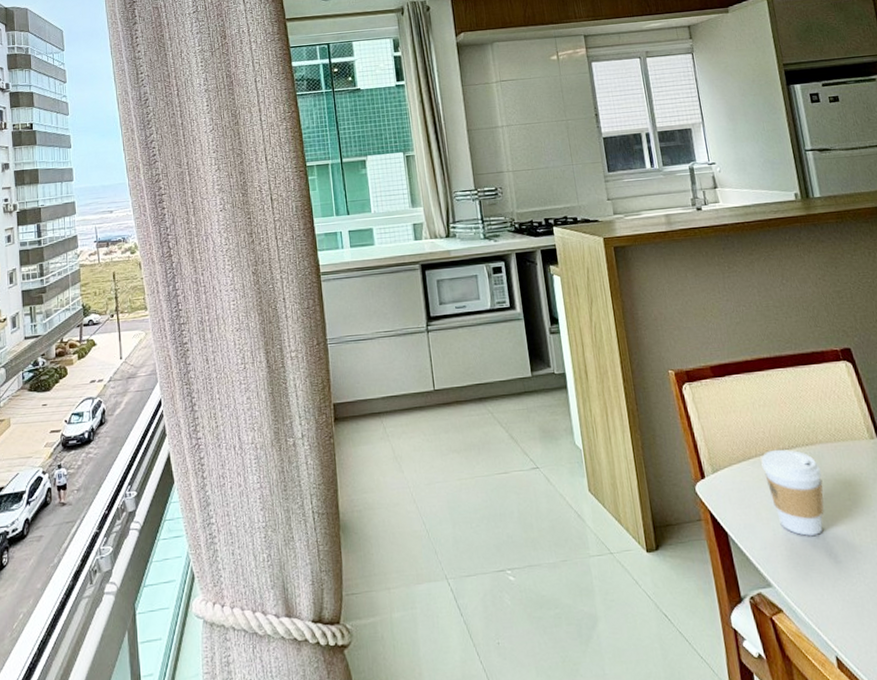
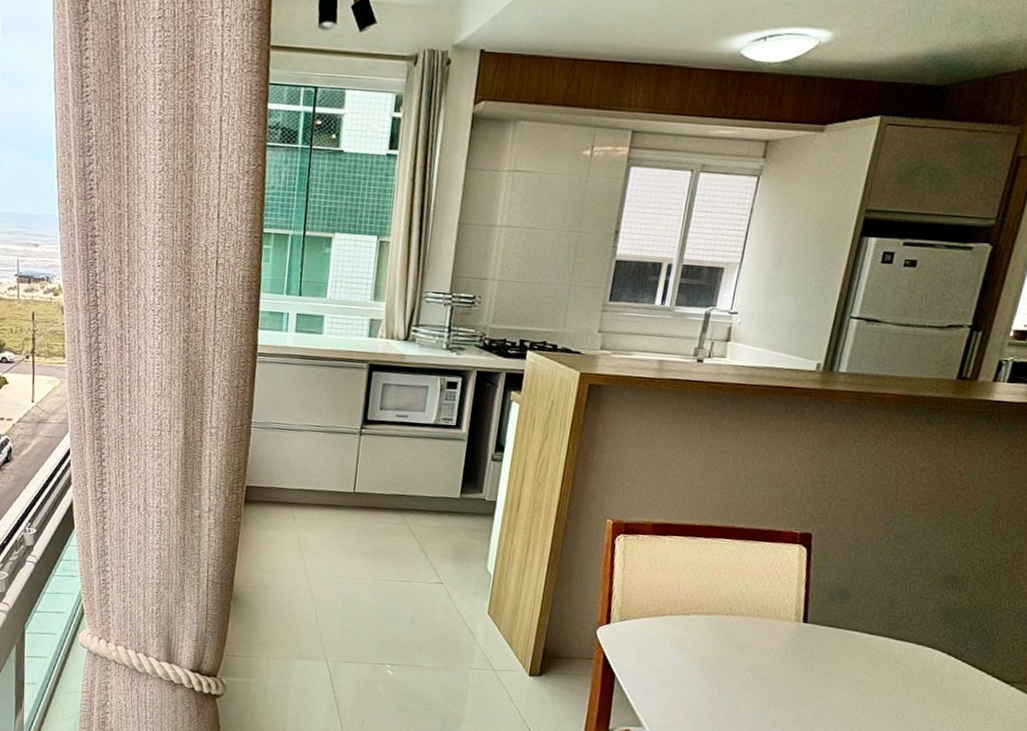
coffee cup: present [761,449,824,537] -> none [671,612,732,694]

